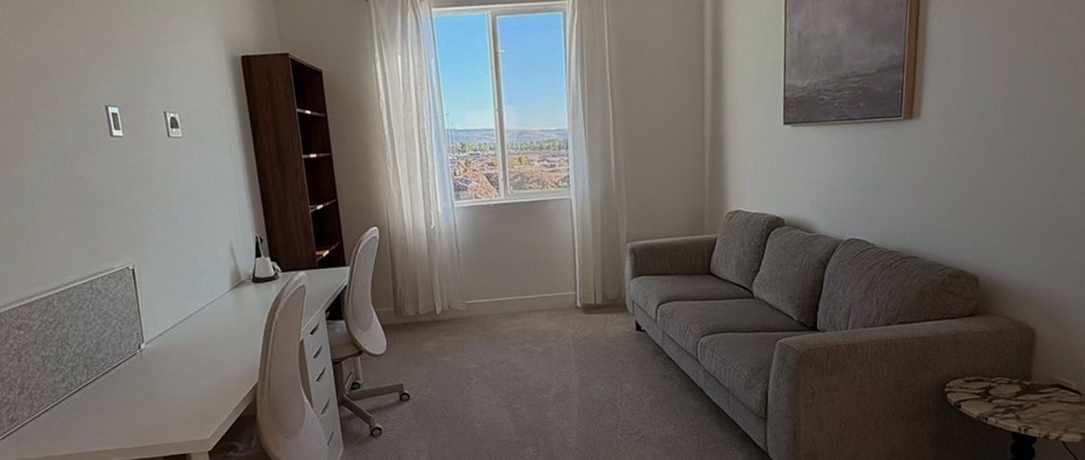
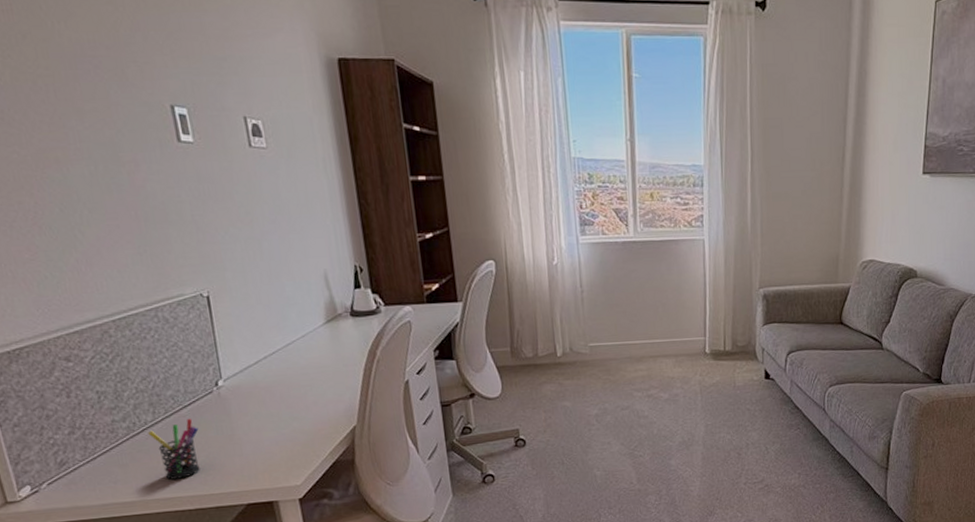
pen holder: none [82,378,125,434] -> present [148,418,200,480]

